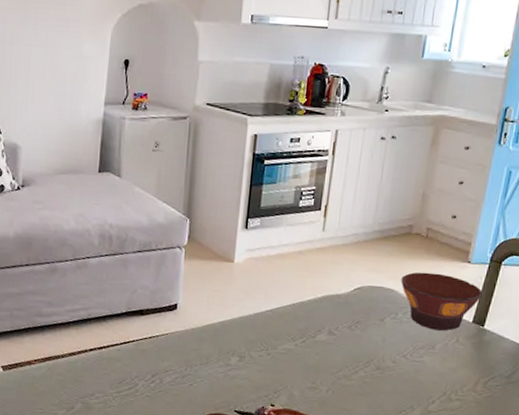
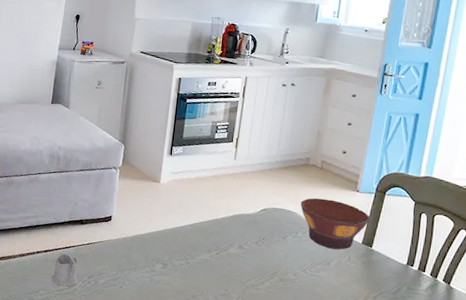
tea glass holder: none [109,349,140,387] -> present [52,253,78,286]

